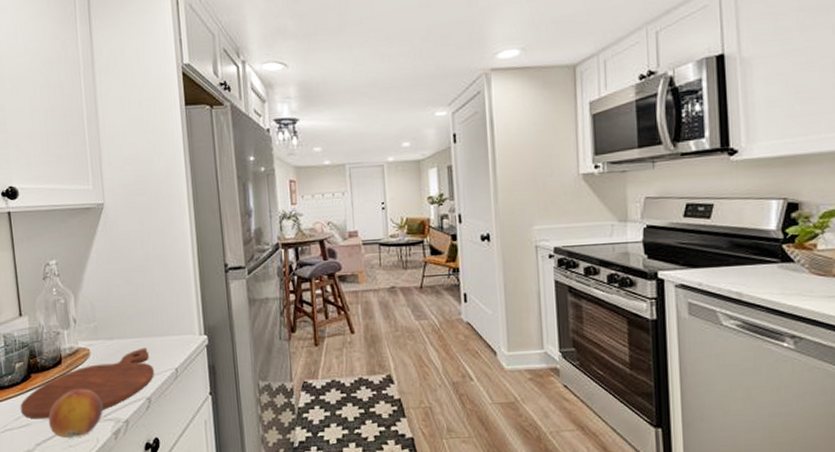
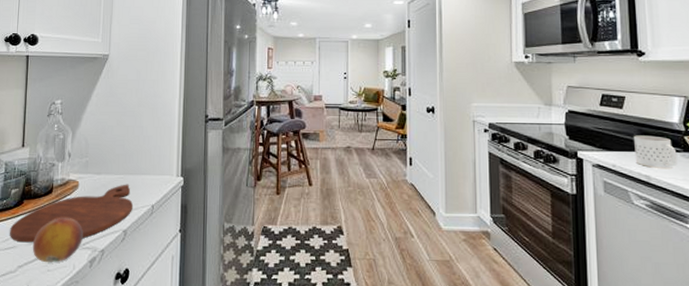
mug: none [722,246,774,284] -> present [633,135,677,170]

